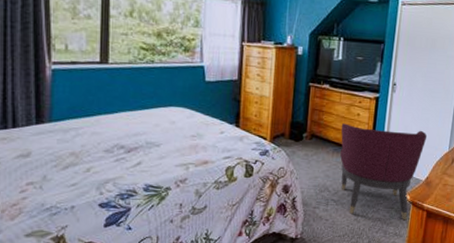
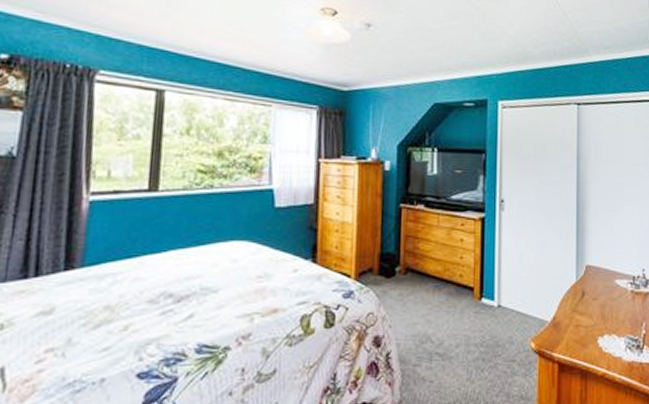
chair: present [340,123,428,221] -> none [441,252,548,377]

